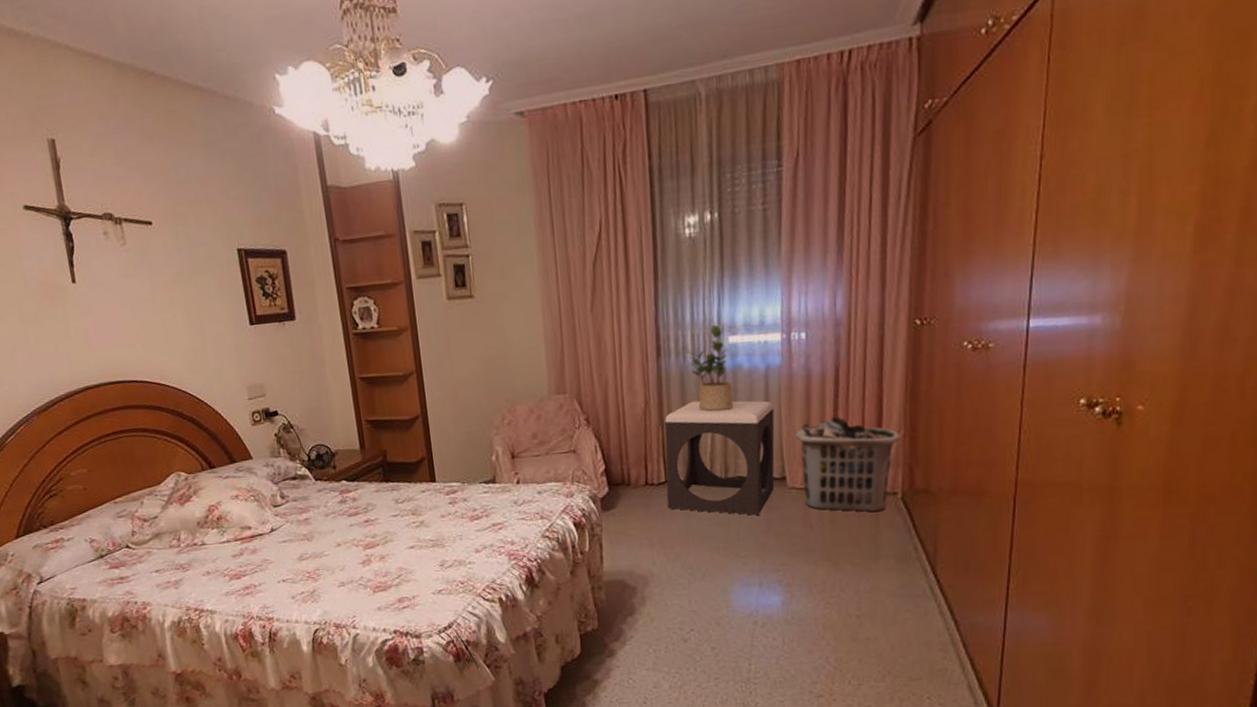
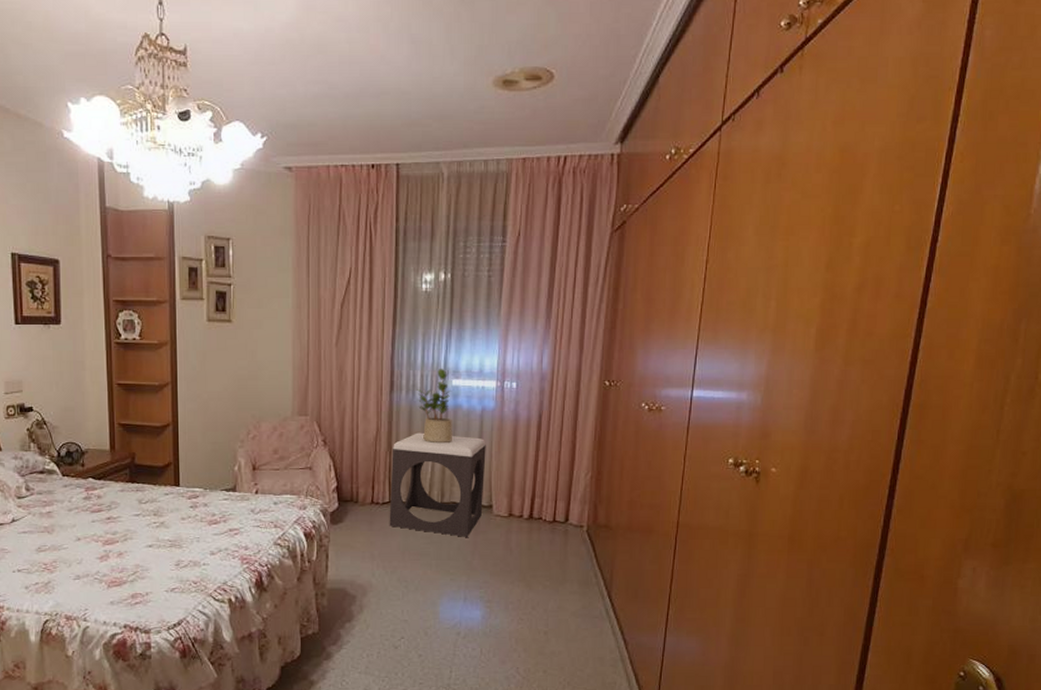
clothes hamper: present [796,417,901,512] -> none [503,457,588,542]

